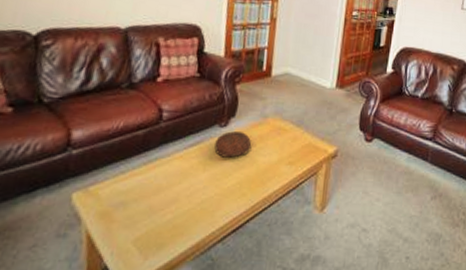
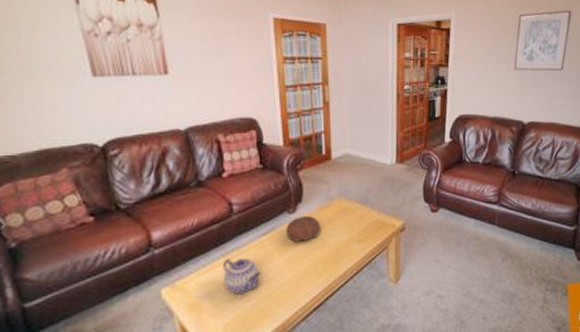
teapot: none [140,167,181,207] -> present [223,257,260,295]

